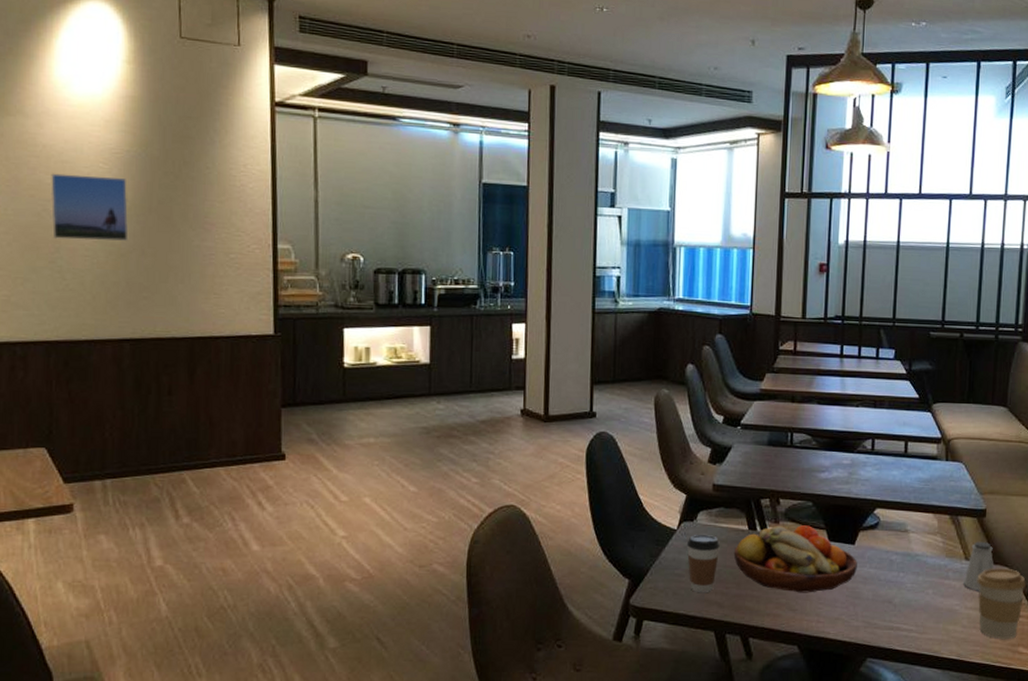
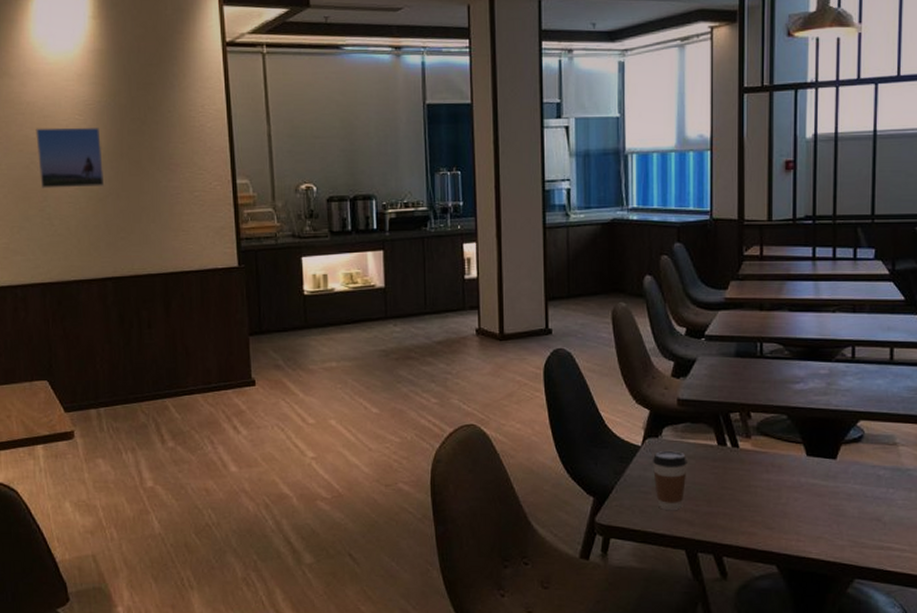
fruit bowl: present [733,525,857,593] -> none [702,440,840,511]

